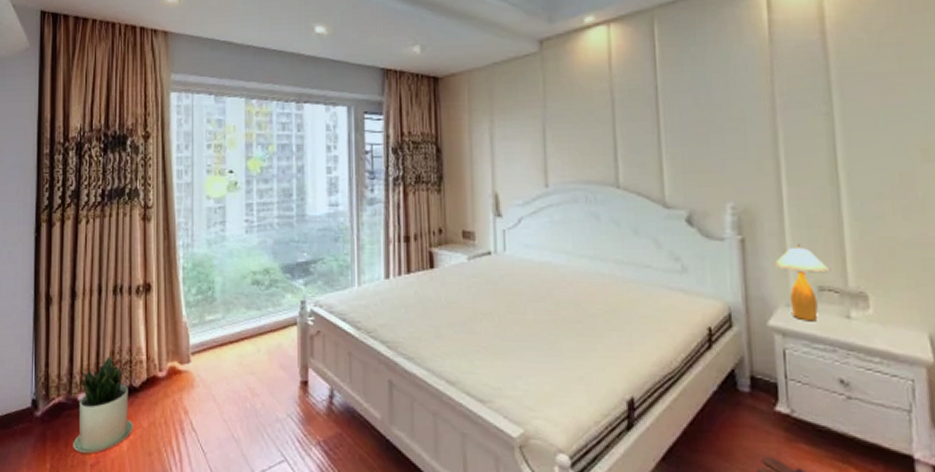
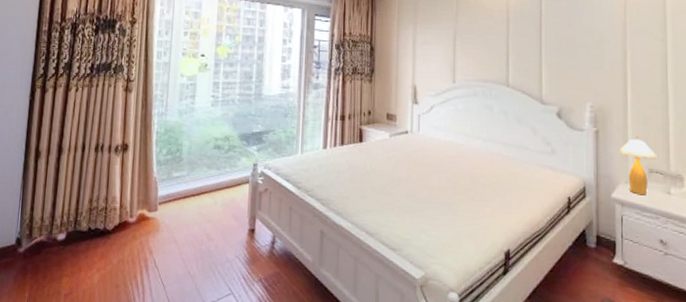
planter: present [73,356,134,454] -> none [50,204,105,286]

